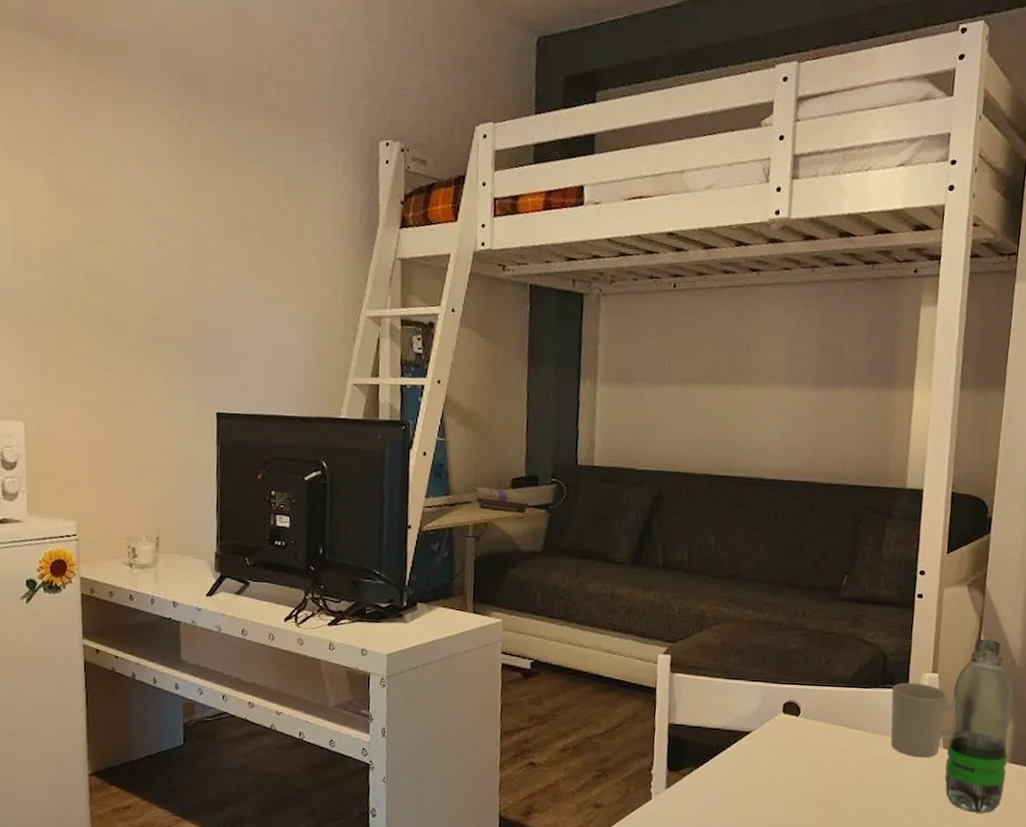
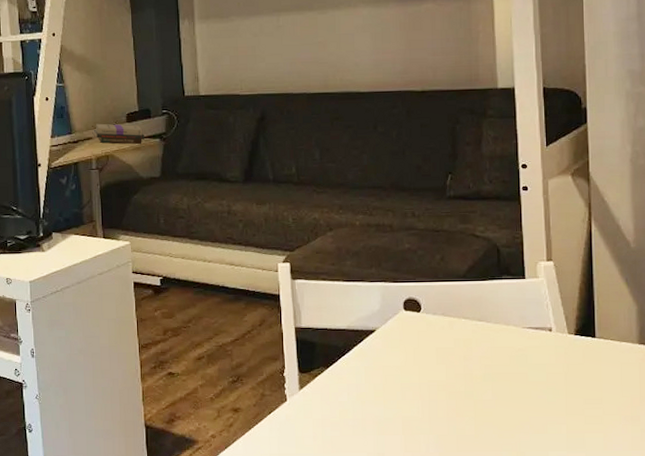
mug: present [890,682,954,758] -> none [509,272,576,345]
bottle: present [944,639,1014,813] -> none [570,225,637,396]

